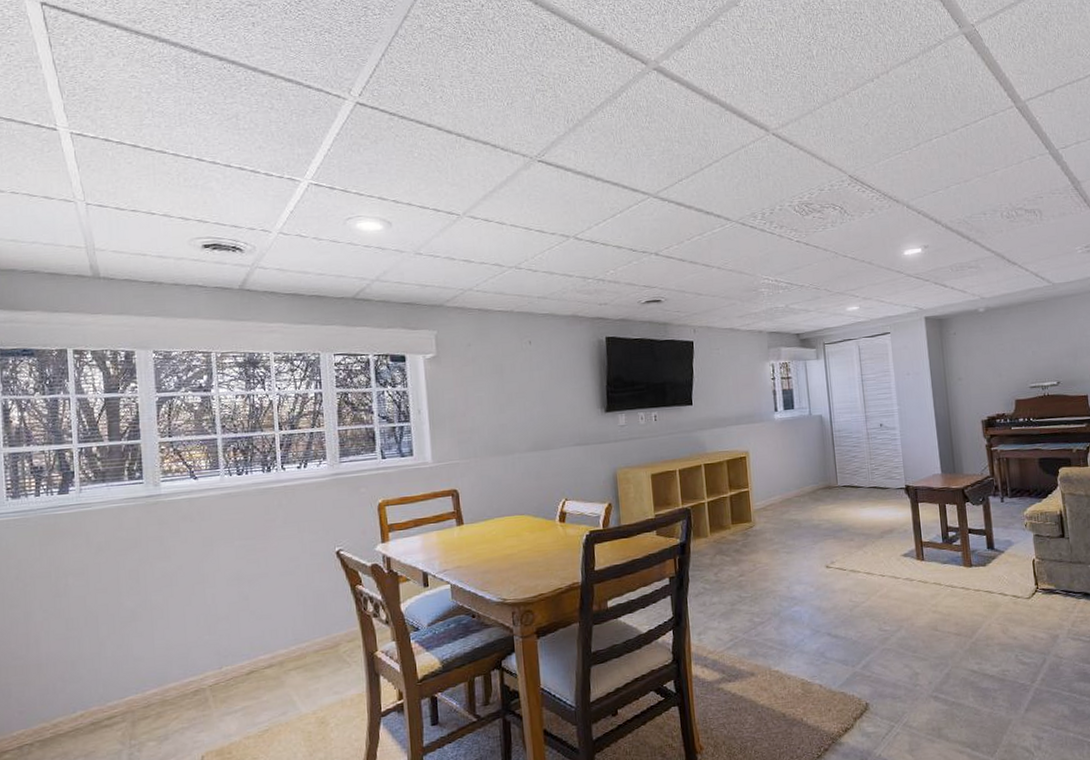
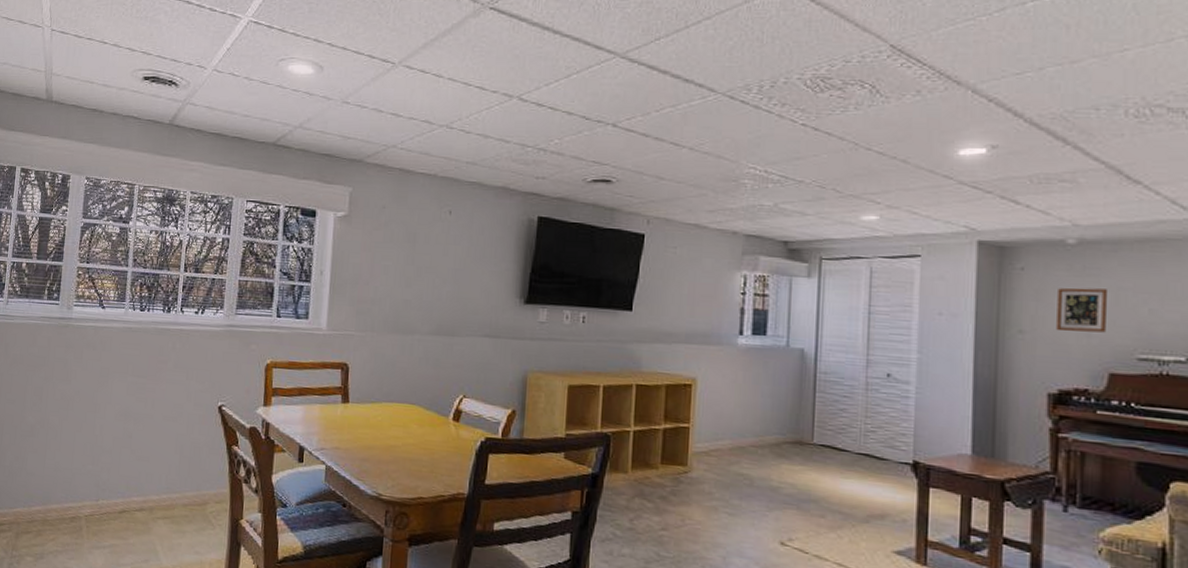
picture frame: none [978,341,1009,375] -> present [1056,287,1109,333]

